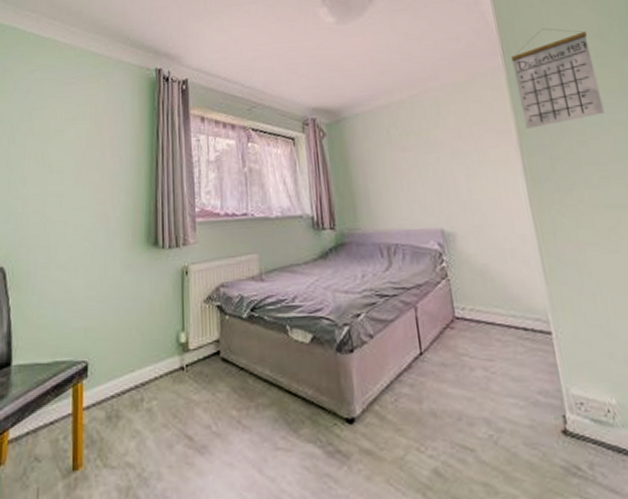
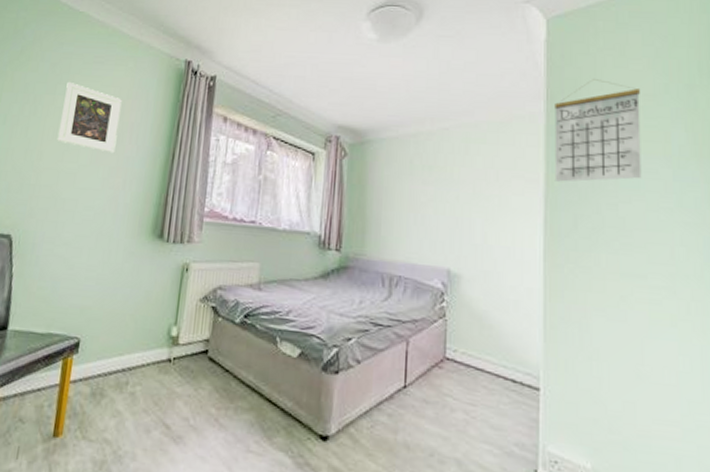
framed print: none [39,107,99,170] -> present [57,82,122,154]

